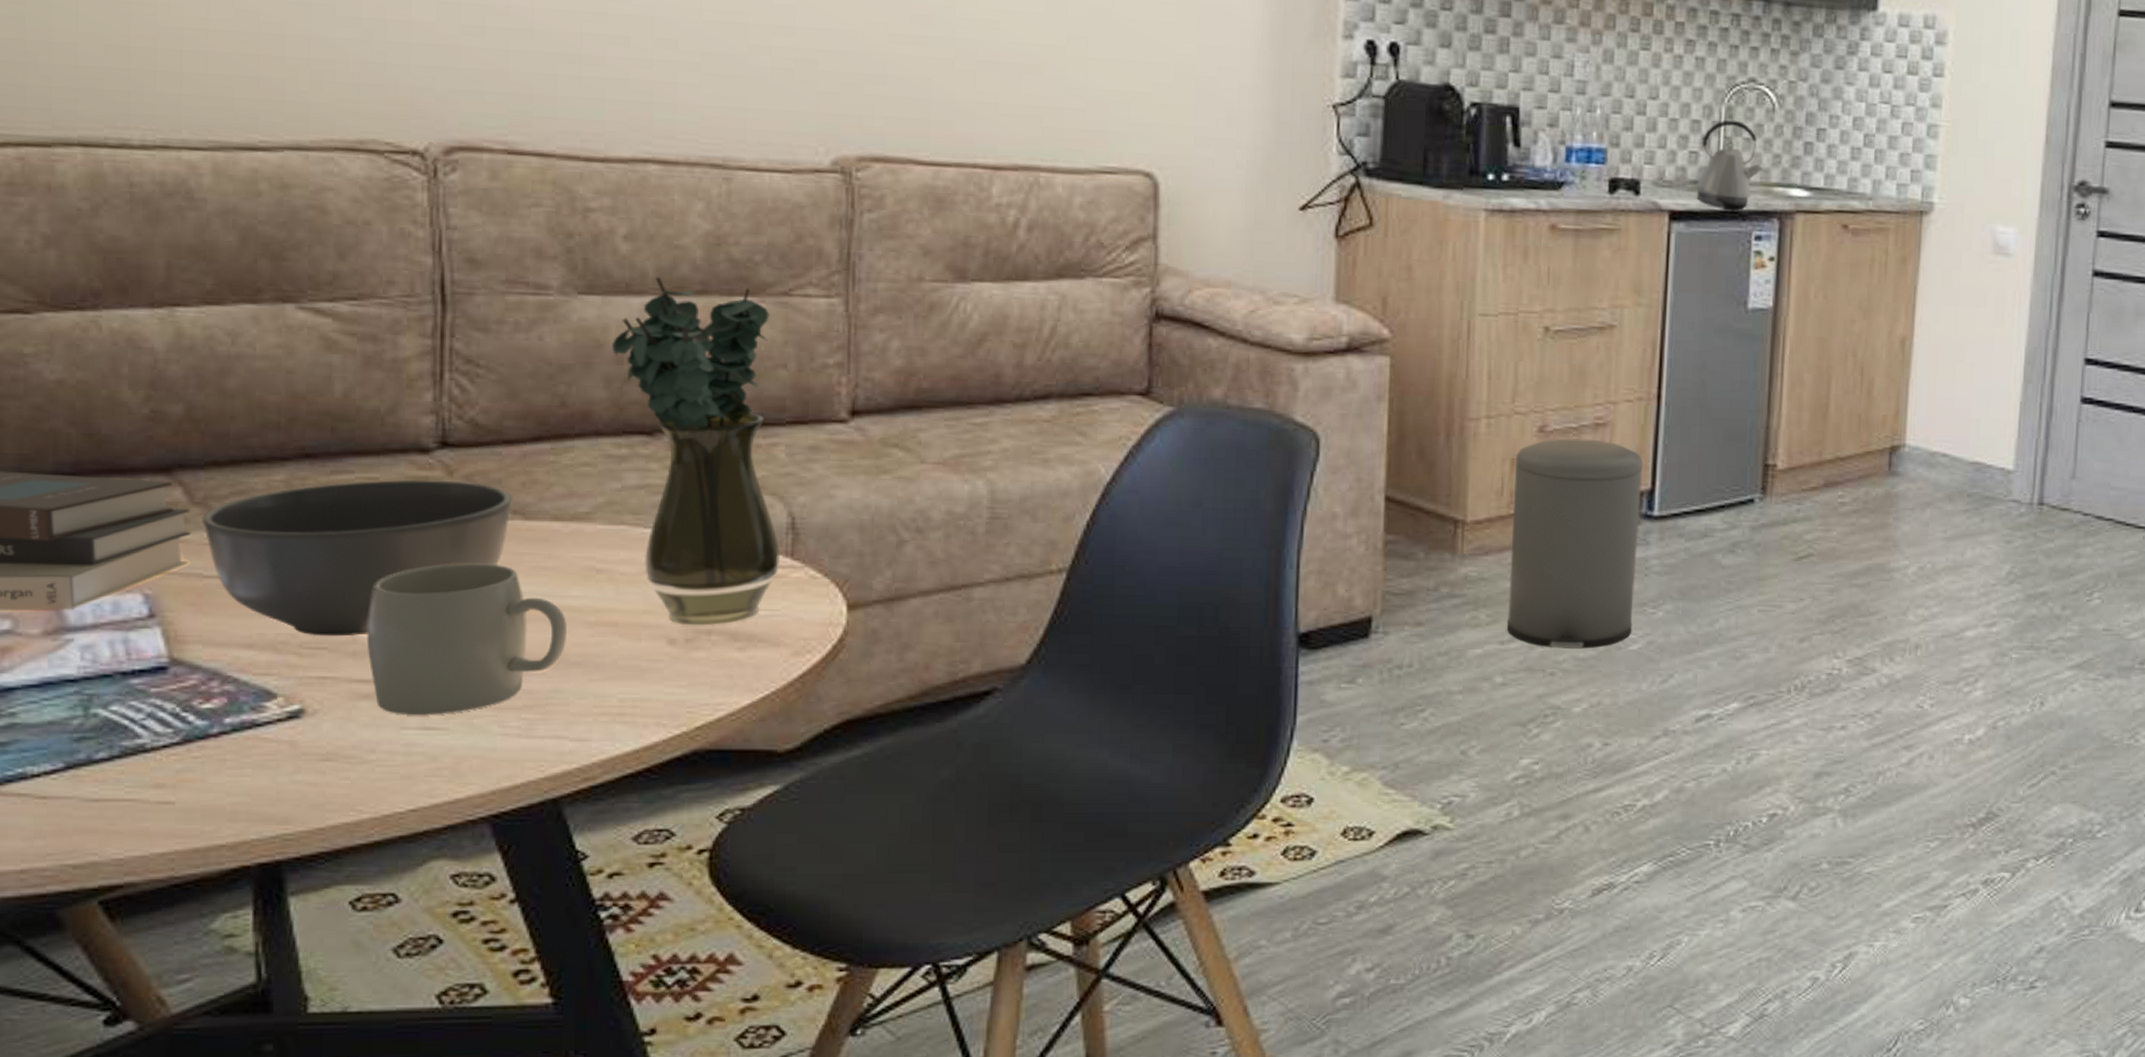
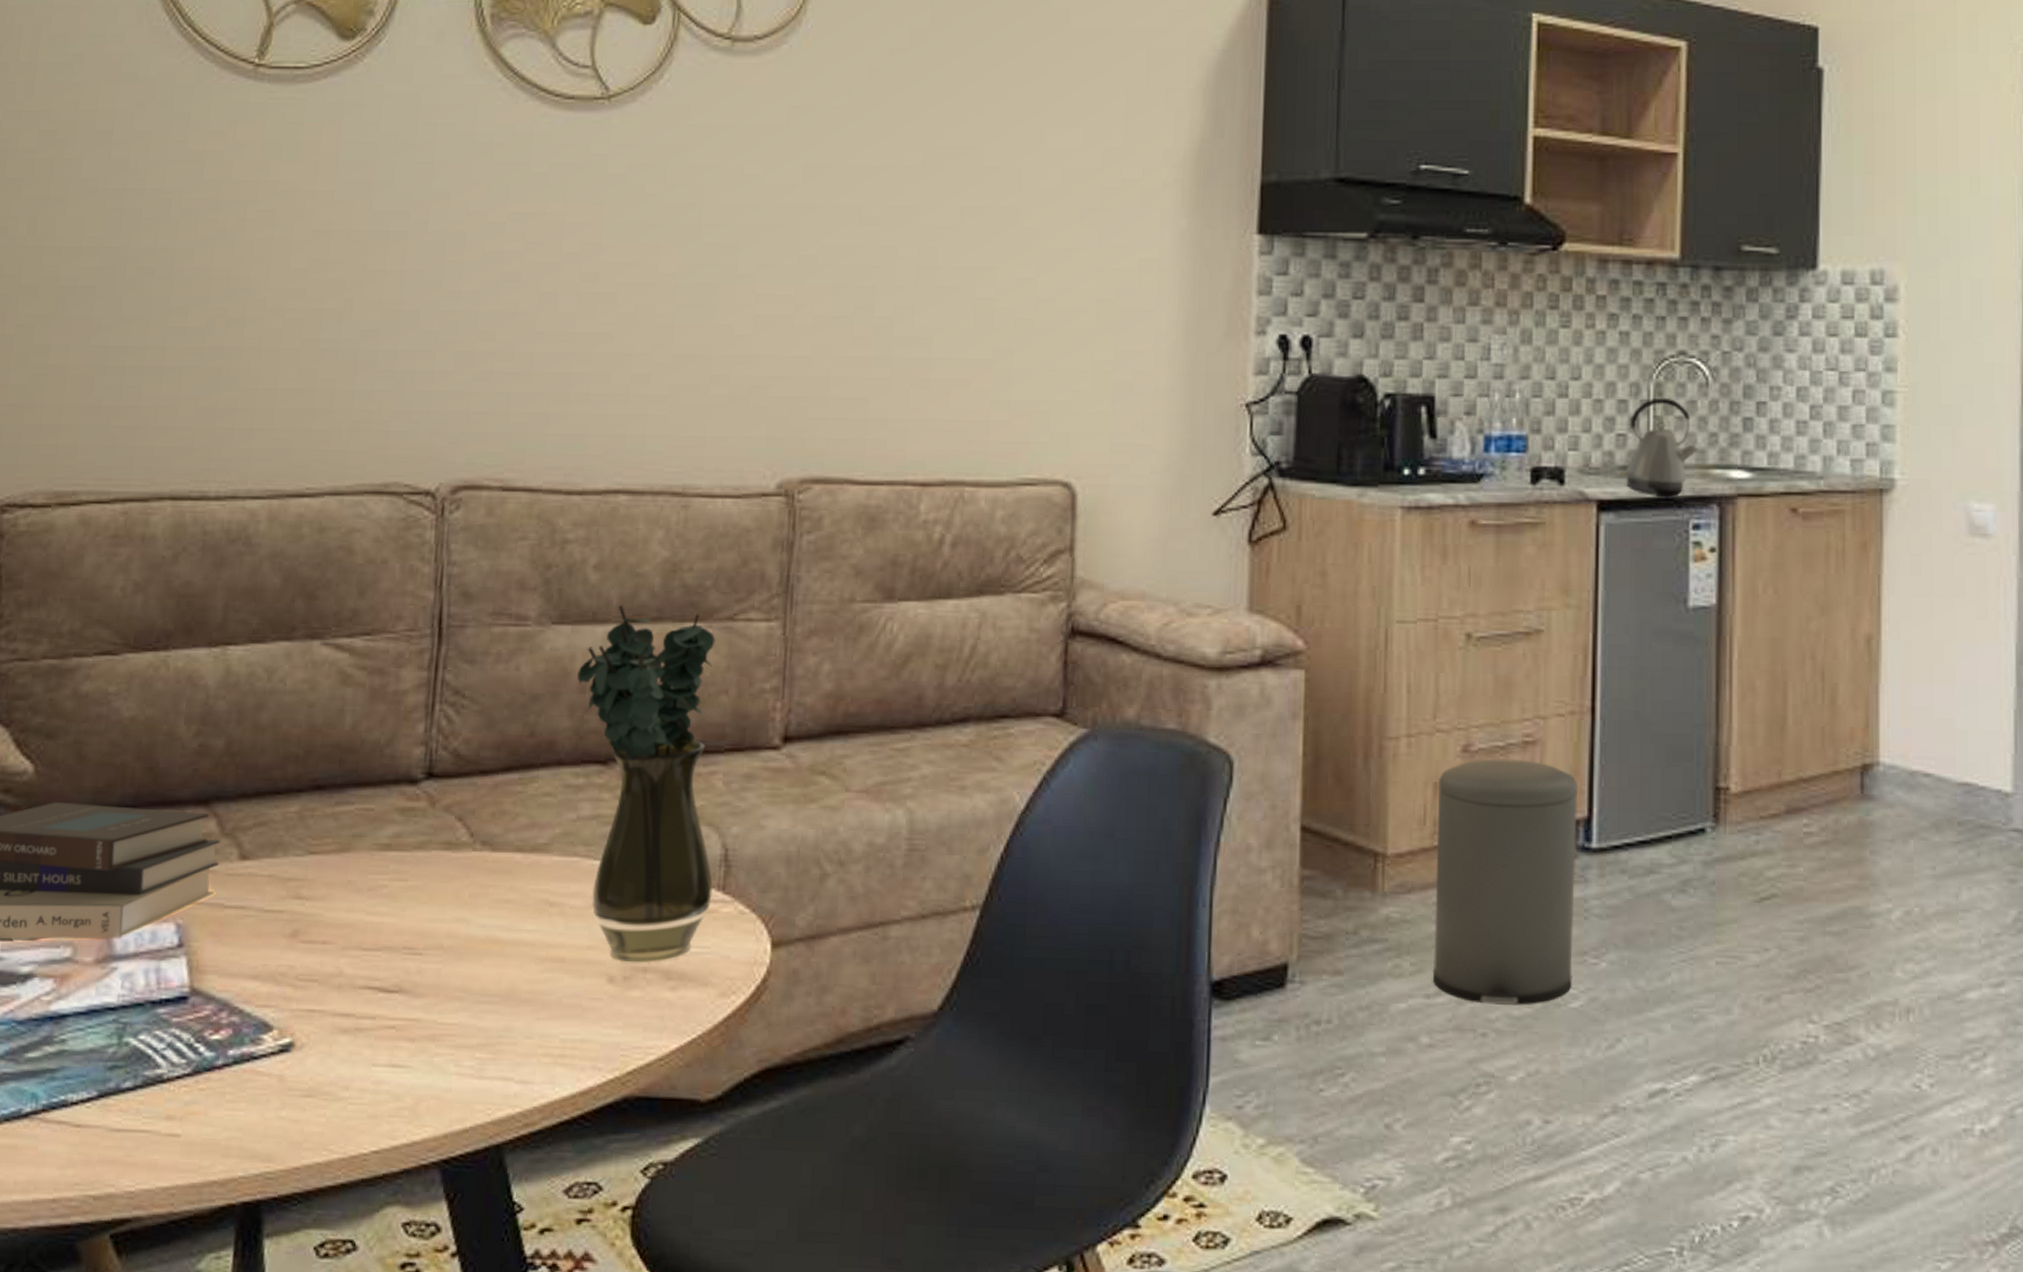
bowl: present [202,479,512,637] -> none [229,810,483,969]
mug: present [366,563,567,715] -> none [351,895,521,1052]

